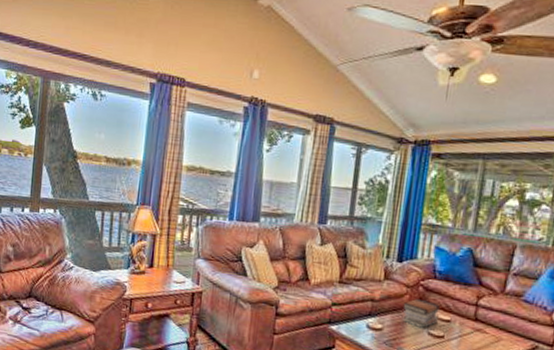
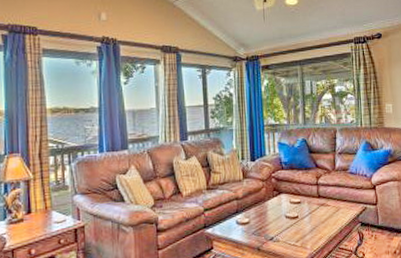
book stack: present [403,298,441,329] -> none [262,189,292,214]

